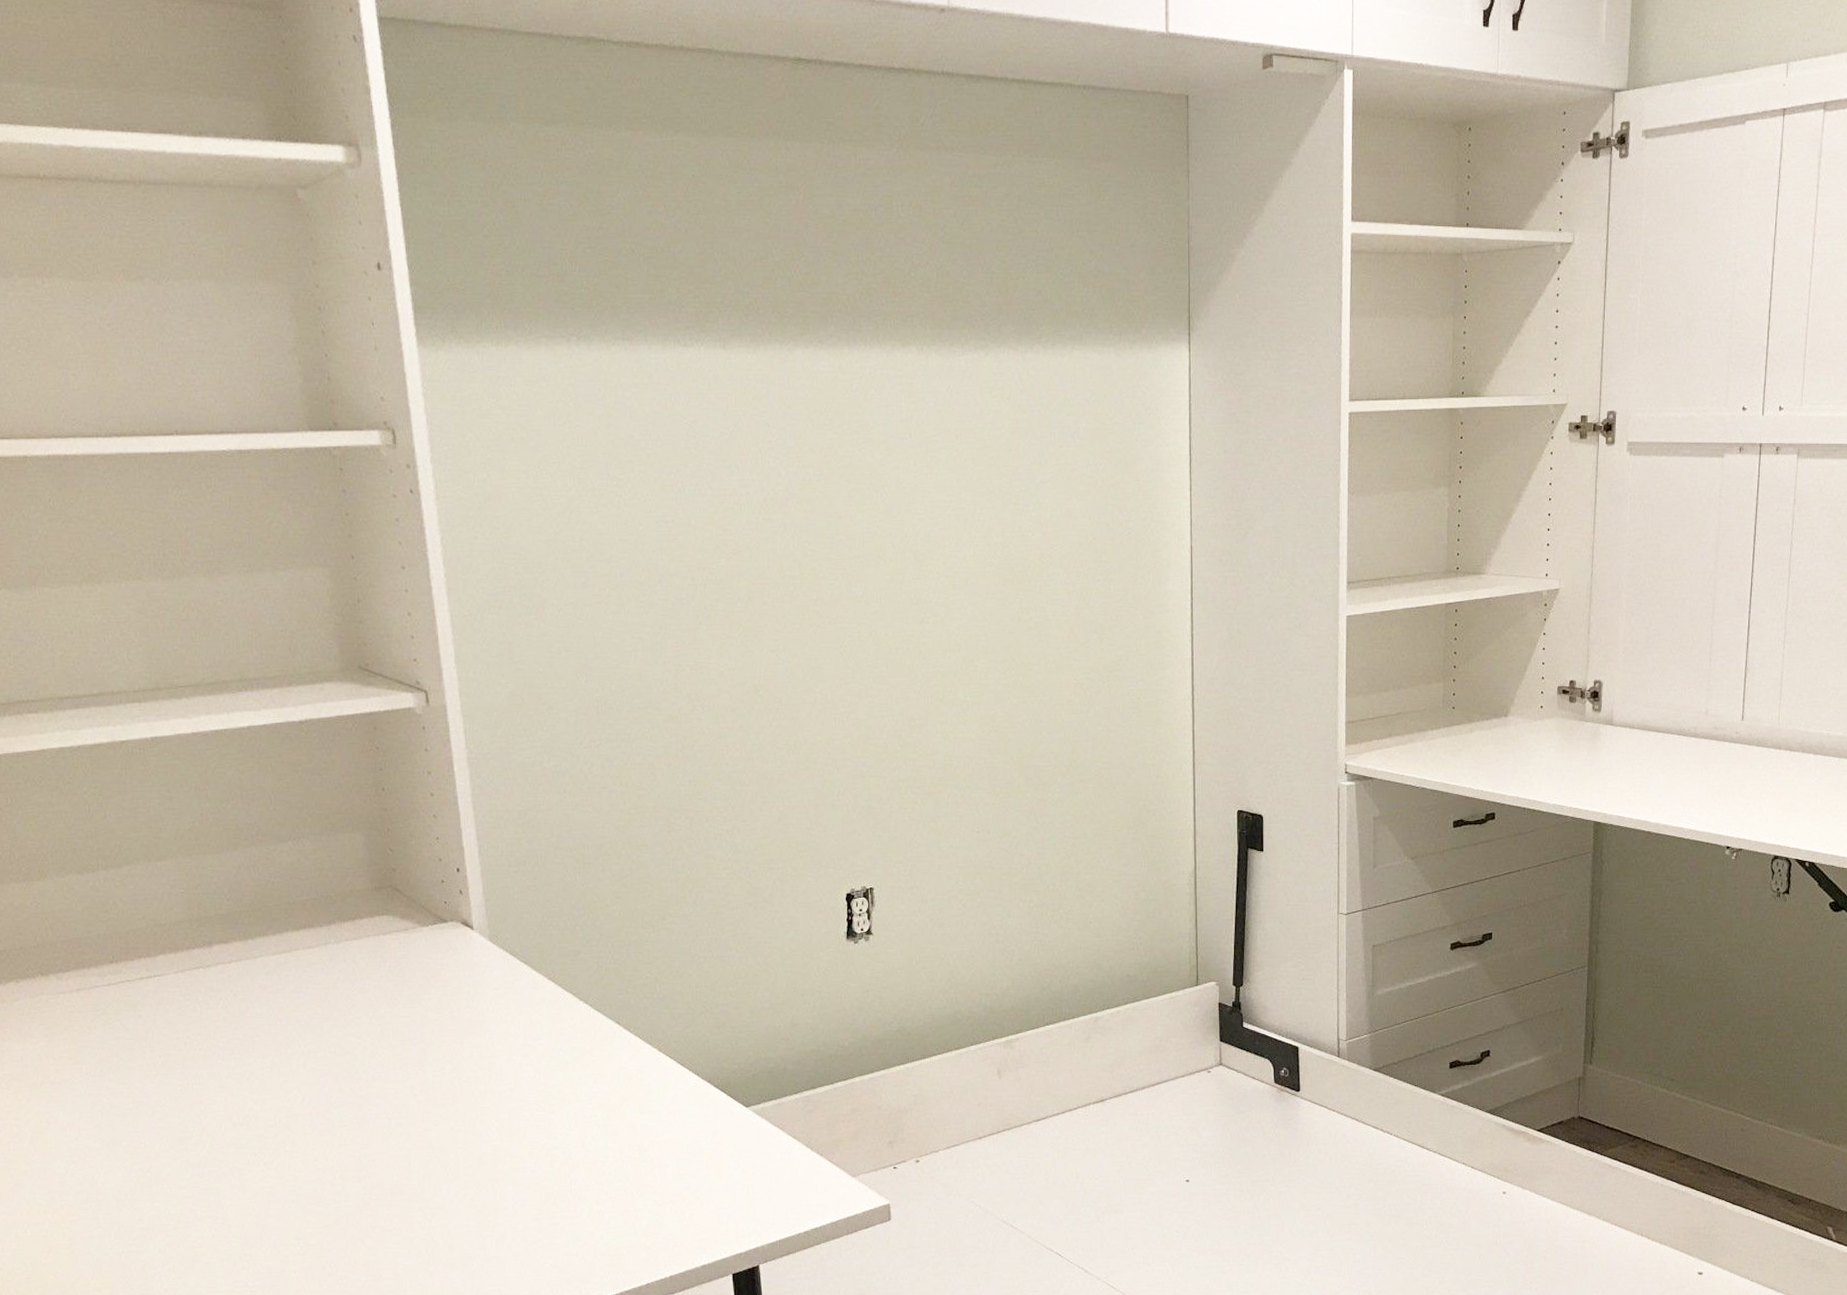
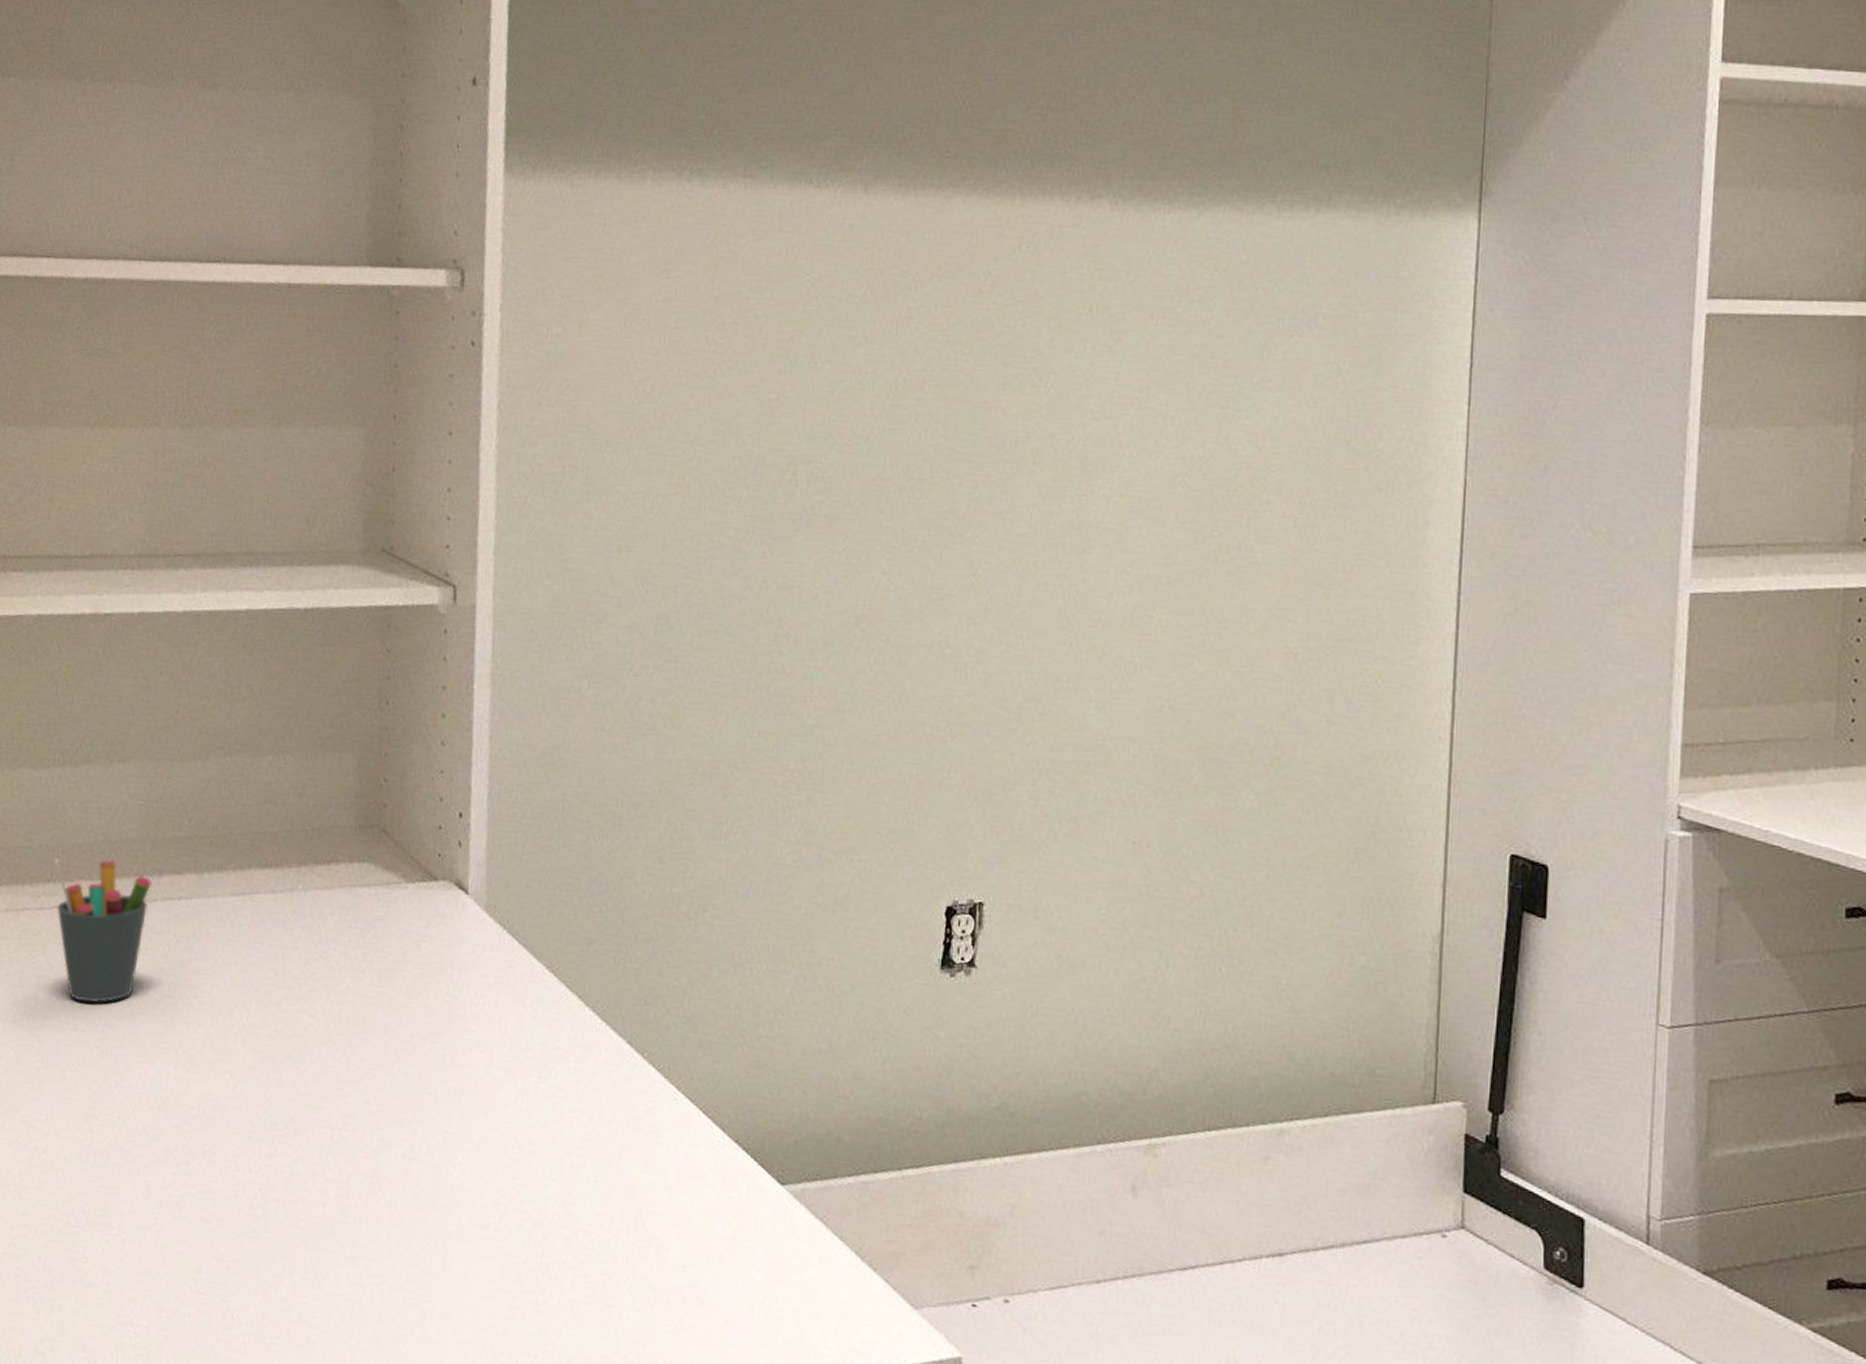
pen holder: none [113,940,204,1053] -> present [54,858,152,1004]

